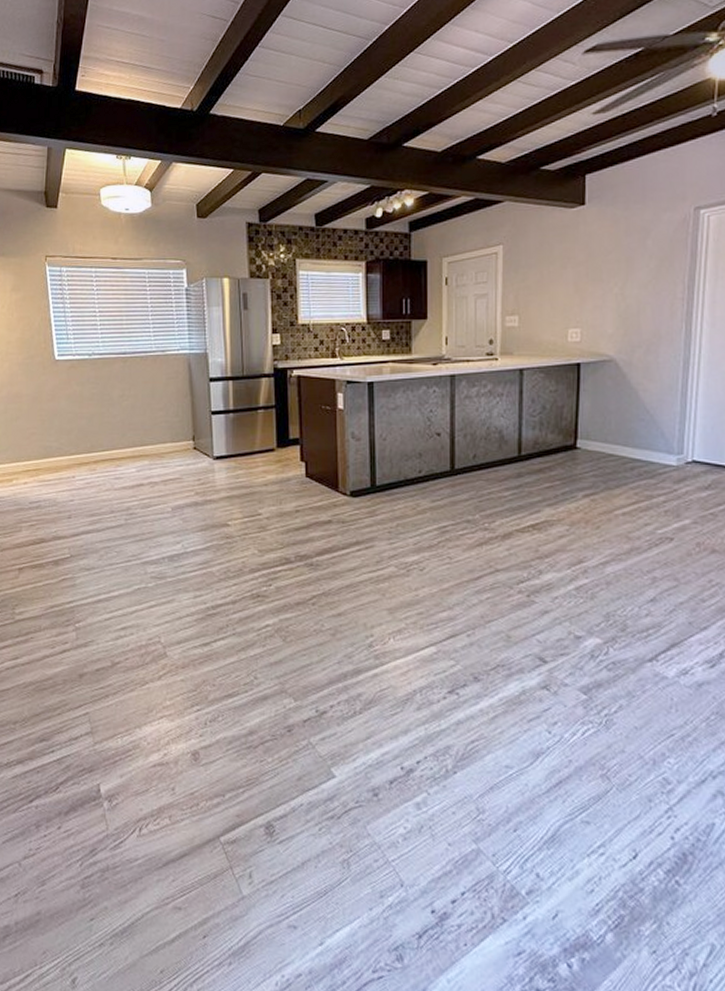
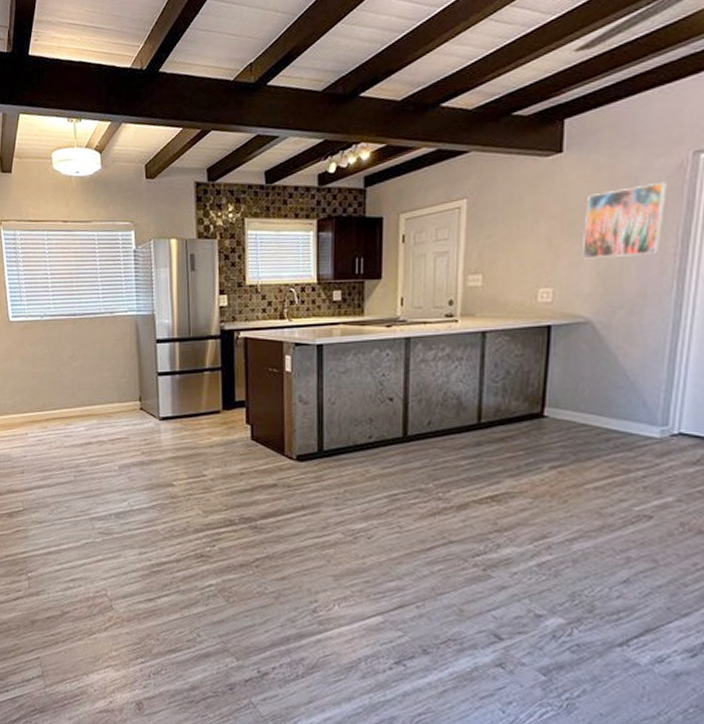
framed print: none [604,233,674,302] -> present [581,181,667,259]

